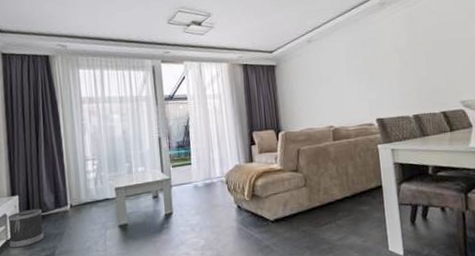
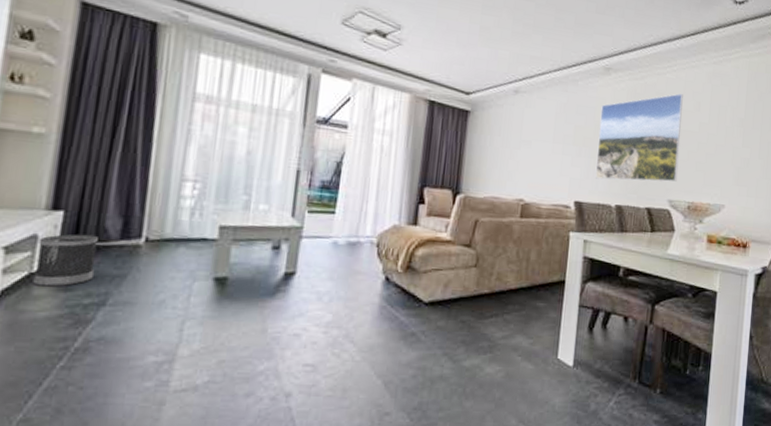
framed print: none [383,8,465,97] -> present [596,94,683,182]

